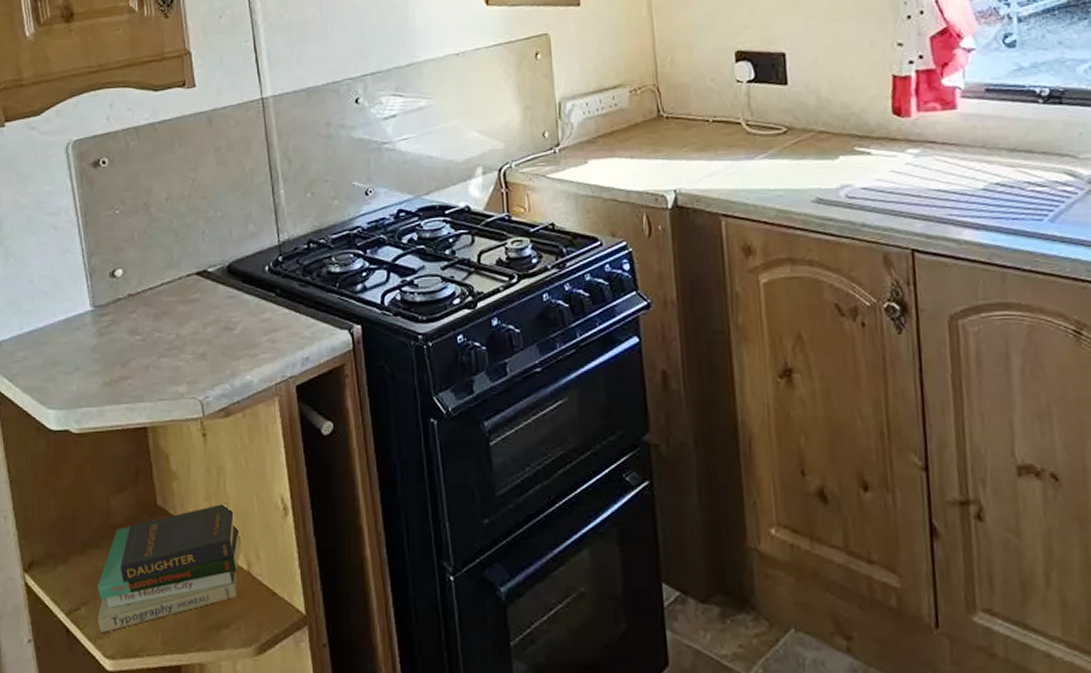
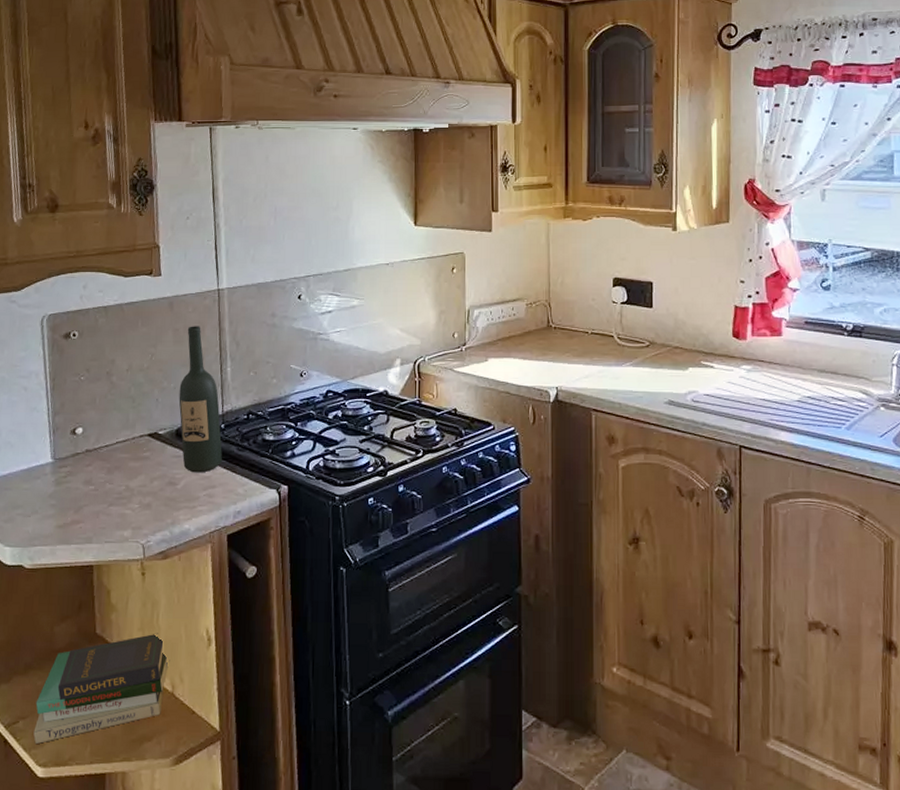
wine bottle: none [227,142,283,315] -> present [179,326,222,473]

